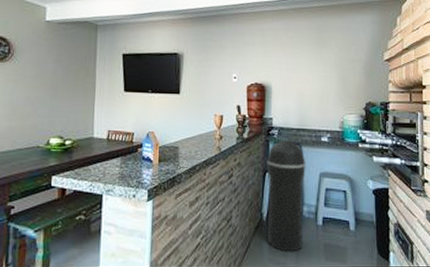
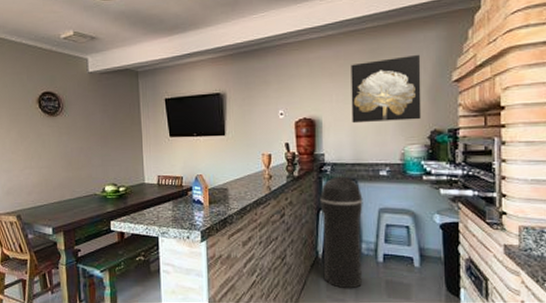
wall art: none [298,34,359,92] -> present [351,54,421,124]

